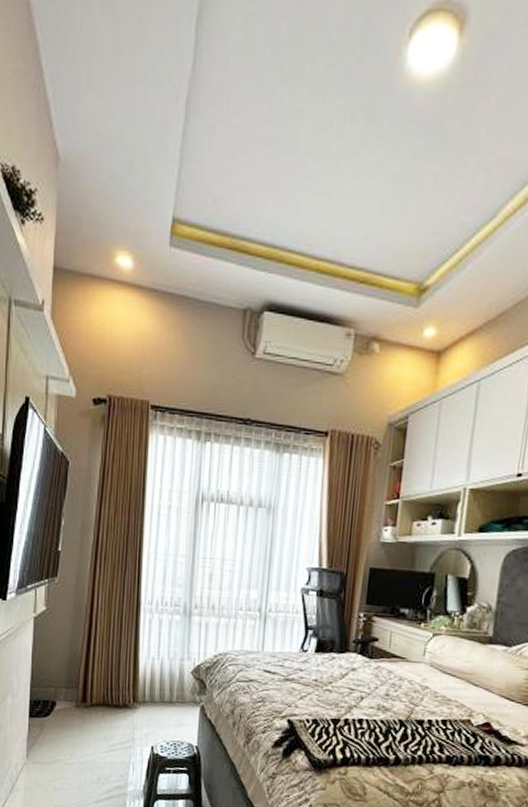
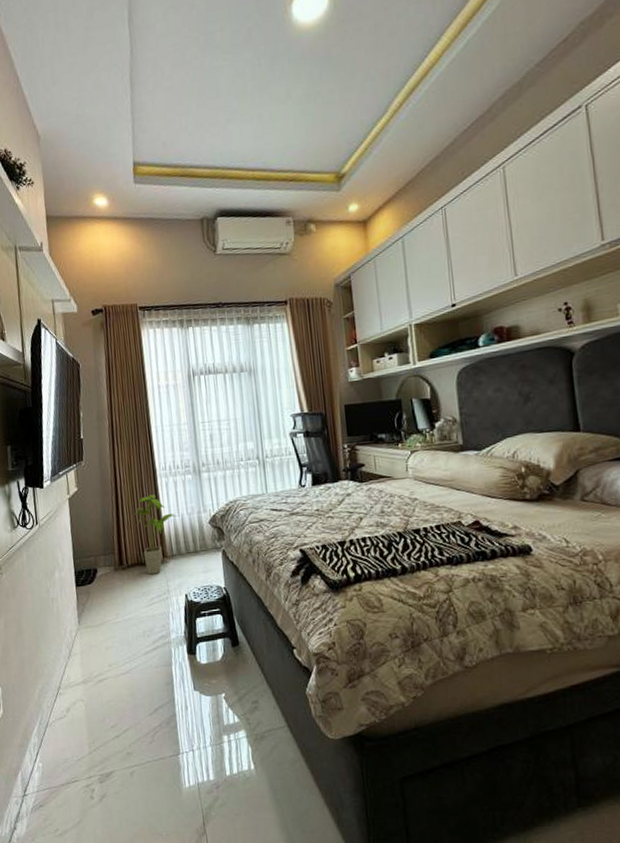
house plant: none [108,630,155,719] -> present [135,494,176,575]

